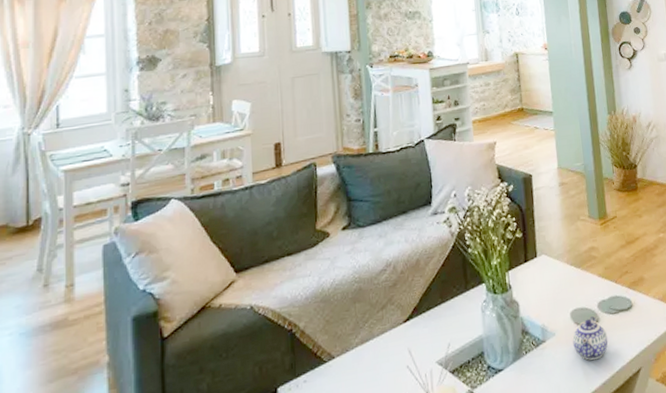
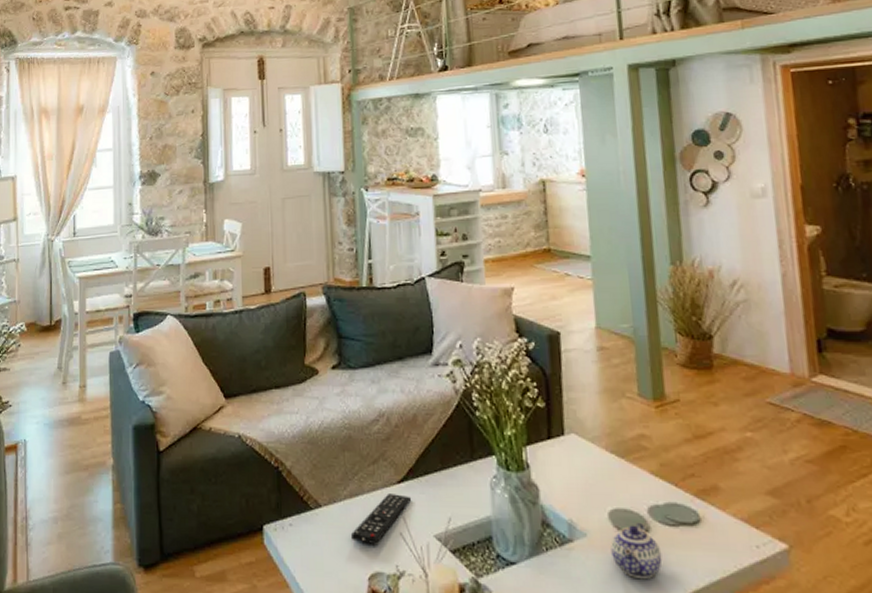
remote control: none [363,331,416,383] -> present [352,494,411,544]

